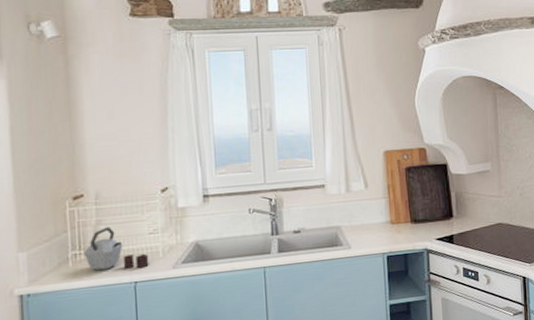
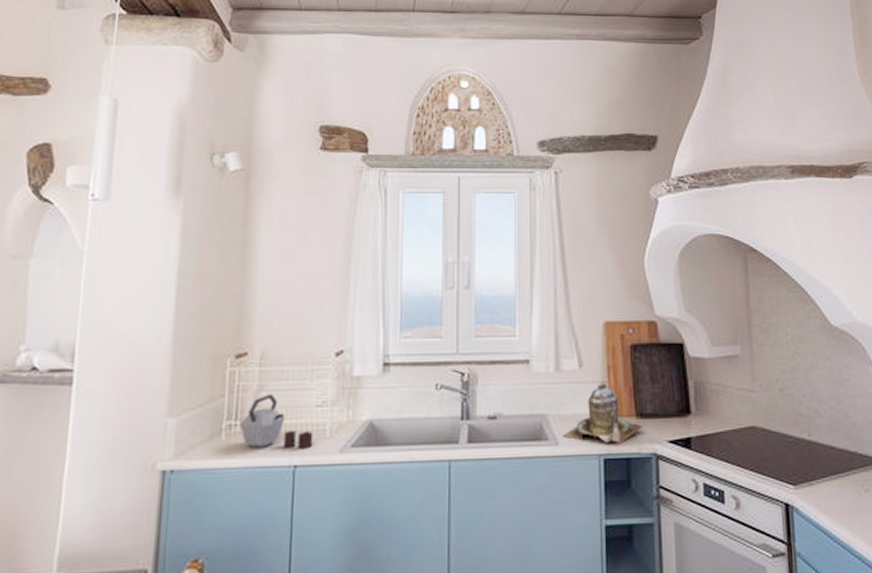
teapot: none [355,198,417,244] -> present [563,382,644,443]

